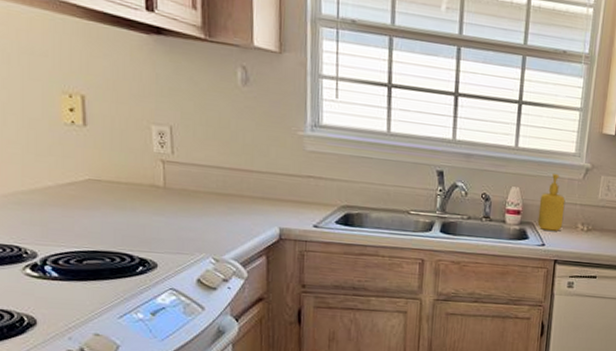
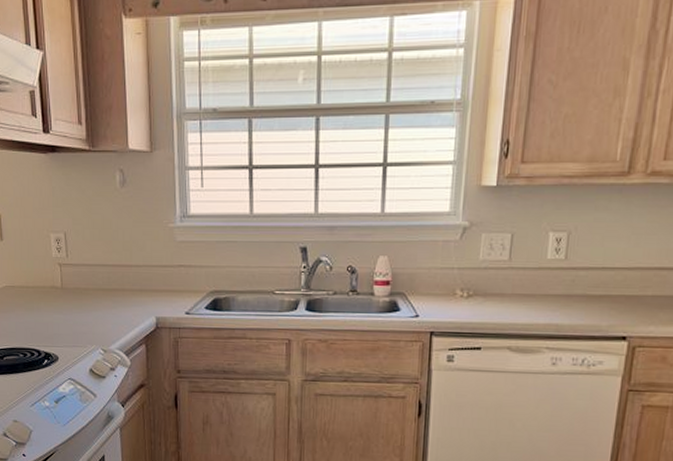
soap dispenser: present [537,173,566,231] -> none [409,236,441,300]

